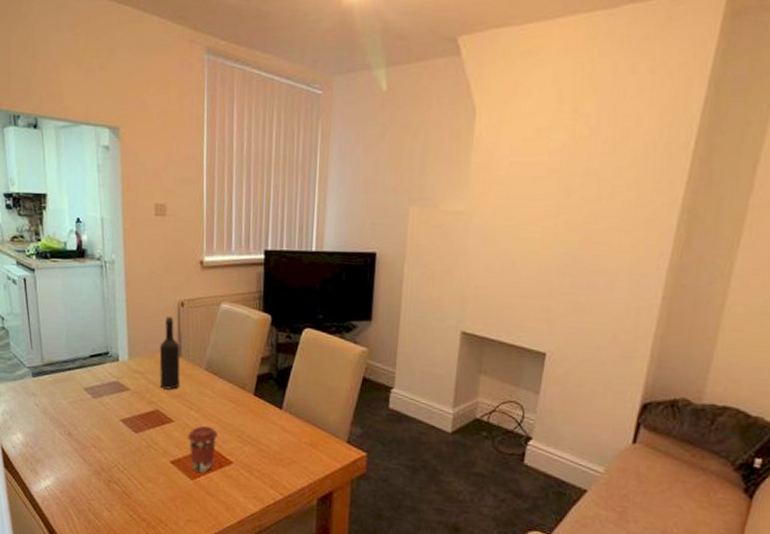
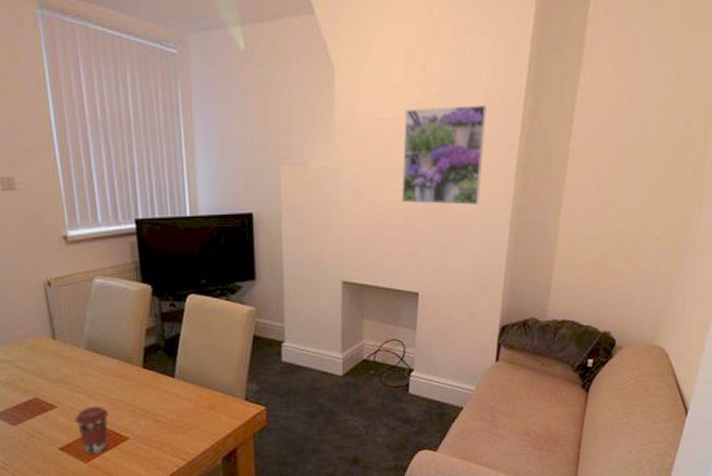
wine bottle: present [159,316,180,390] -> none [28,297,58,375]
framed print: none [536,151,646,262] -> present [402,105,486,205]

